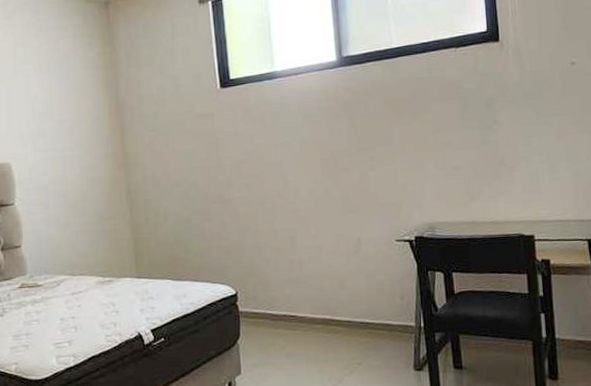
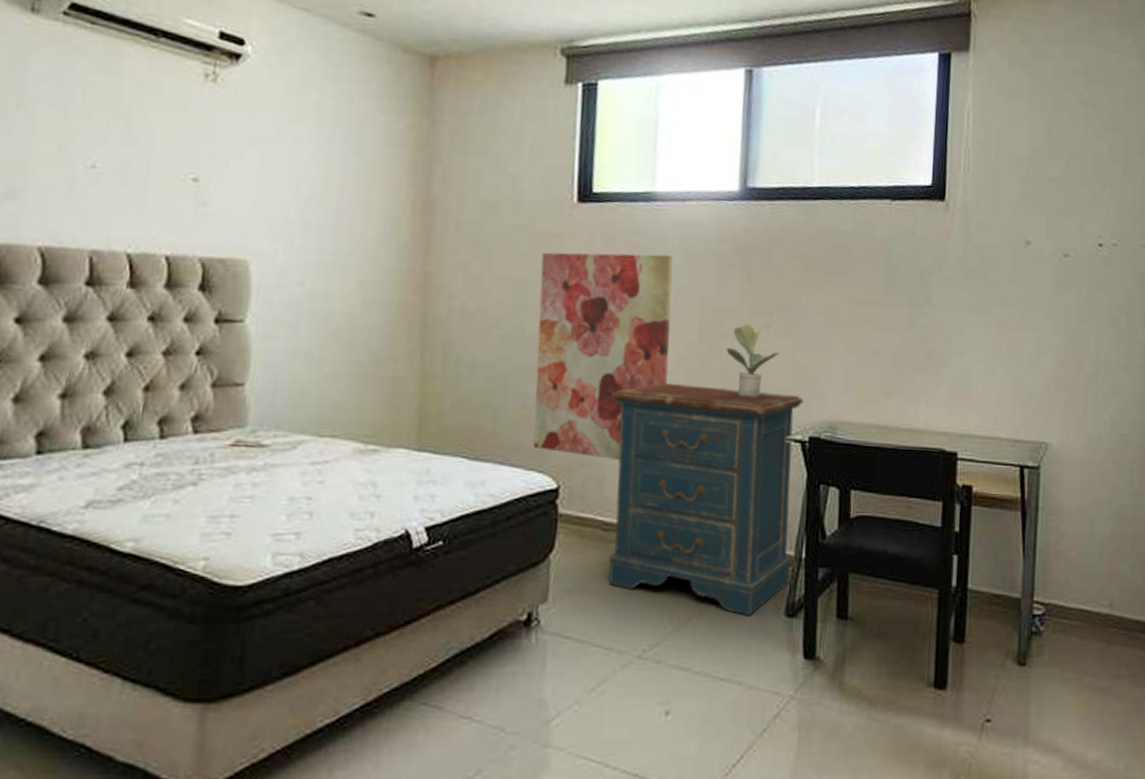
wall art: none [201,117,303,270] -> present [533,252,674,461]
dresser: none [264,207,414,373] -> present [608,383,804,617]
potted plant: none [343,159,384,213] -> present [726,324,780,398]

